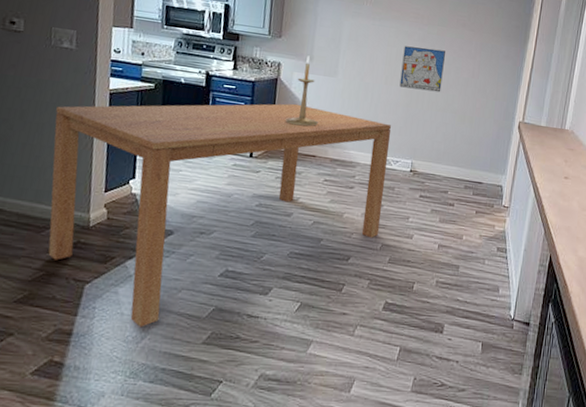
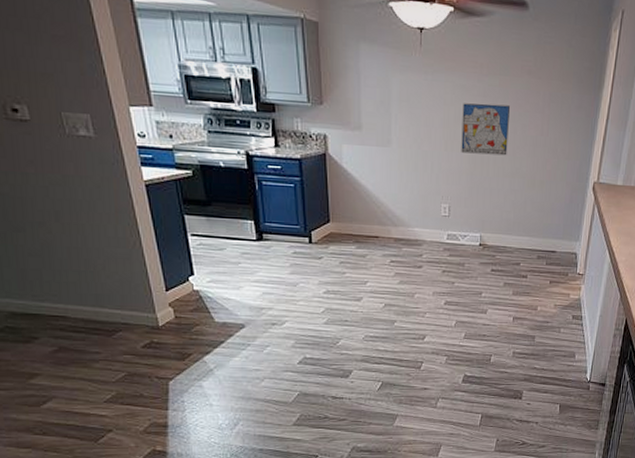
dining table: present [48,103,391,328] -> none [92,181,456,415]
candlestick: present [286,55,318,127] -> none [342,123,376,206]

